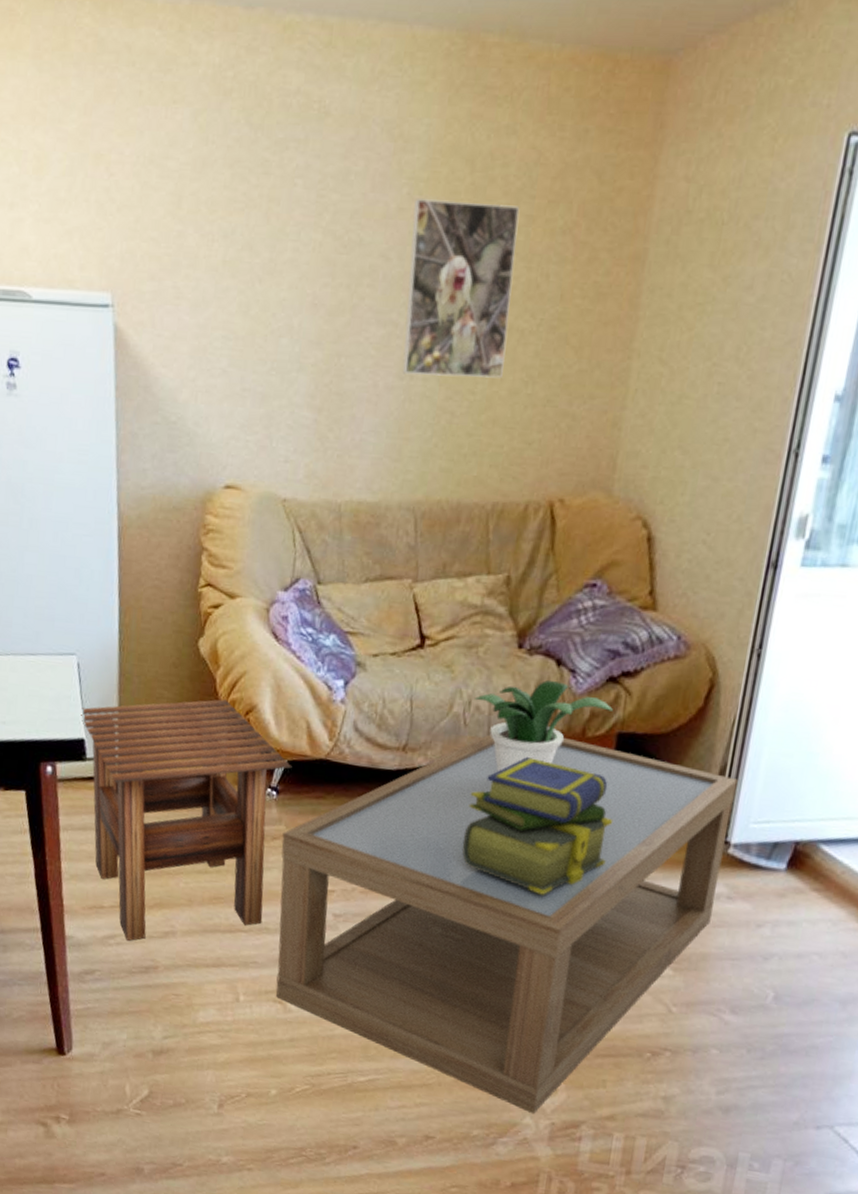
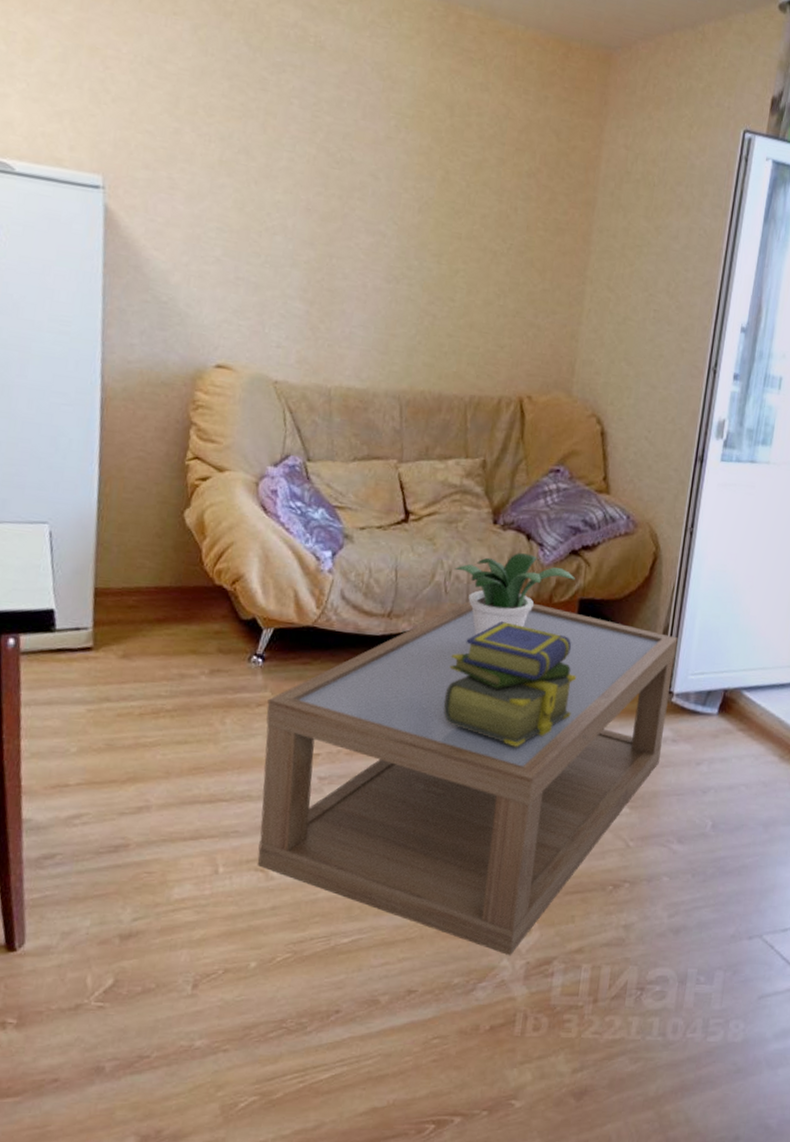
side table: present [81,699,292,941] -> none [51,569,279,819]
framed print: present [402,199,520,379] -> none [389,131,493,290]

